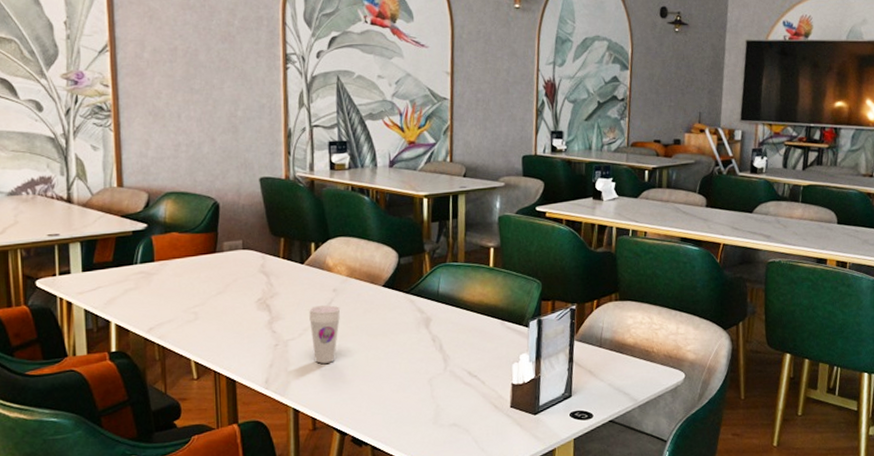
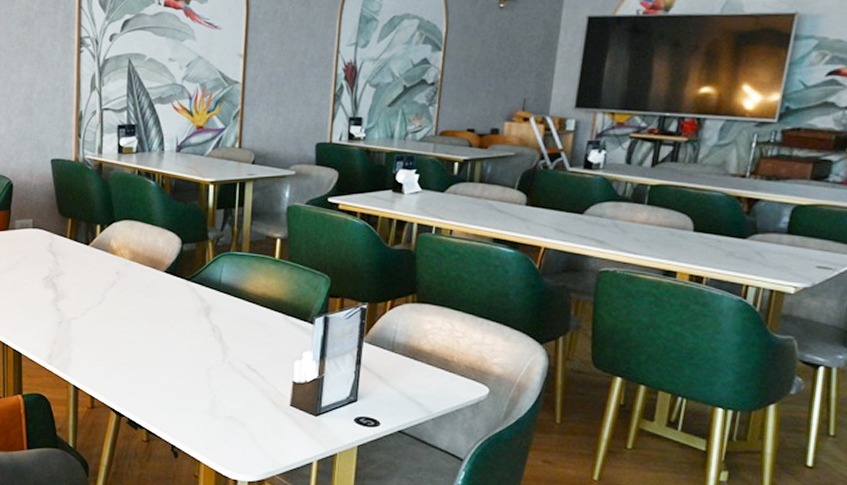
cup: present [309,304,341,364] -> none [92,286,123,344]

